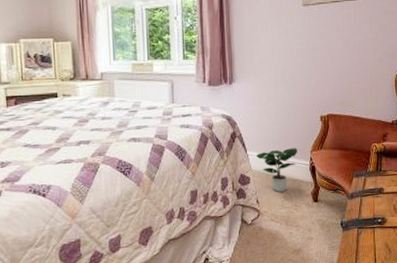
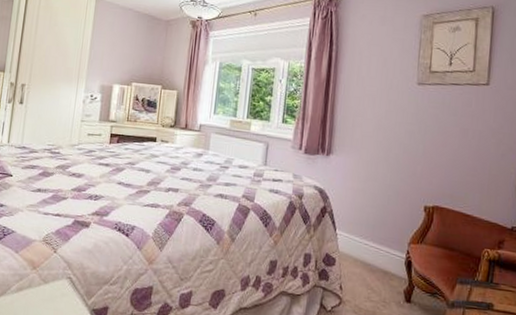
potted plant: present [255,148,298,192] -> none [345,234,393,283]

